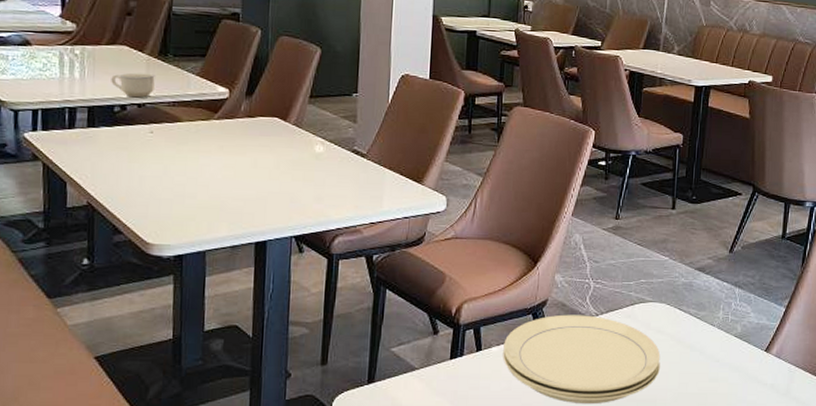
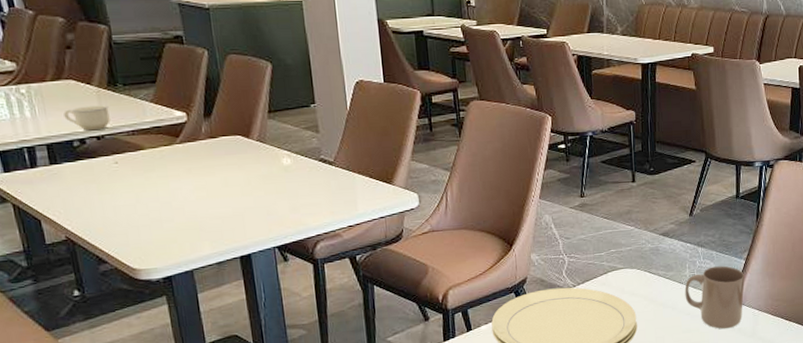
cup: none [715,311,783,383] -> present [684,265,745,329]

